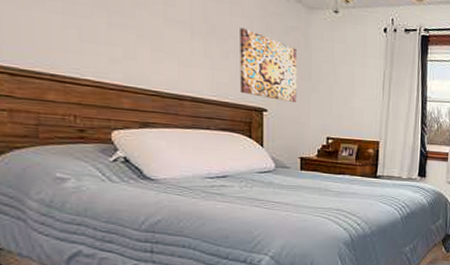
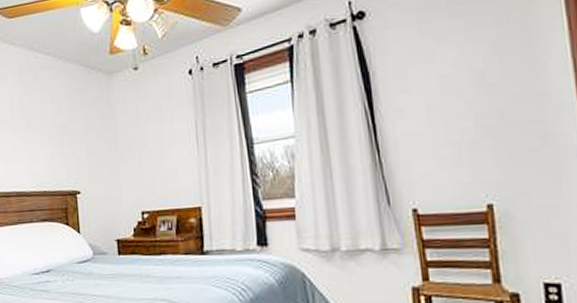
wall art: present [240,27,298,103] -> none [50,112,107,179]

